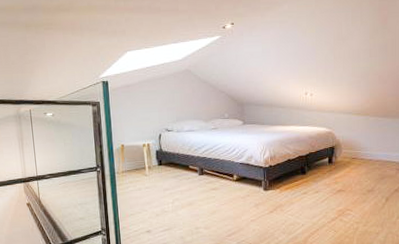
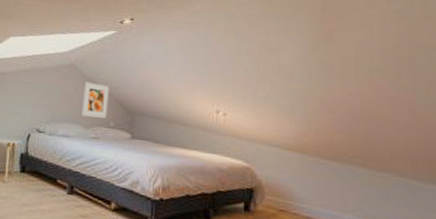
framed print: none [200,83,222,112] -> present [81,82,110,118]

